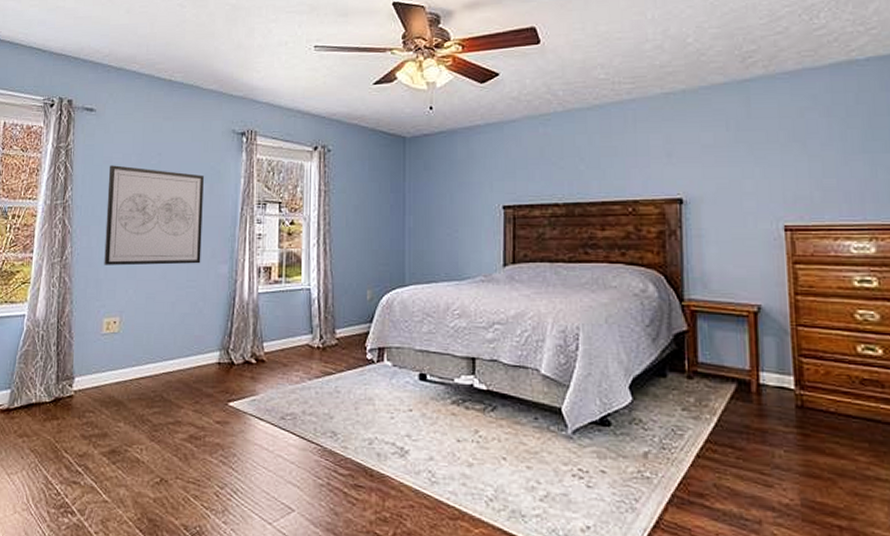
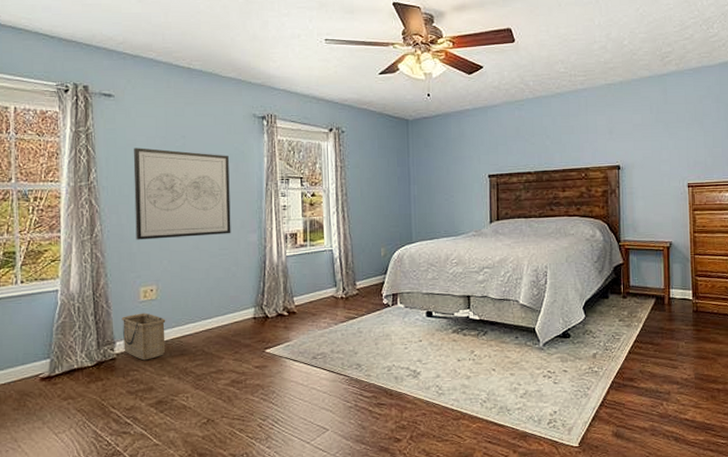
basket: none [82,347,127,402] -> present [121,313,166,361]

